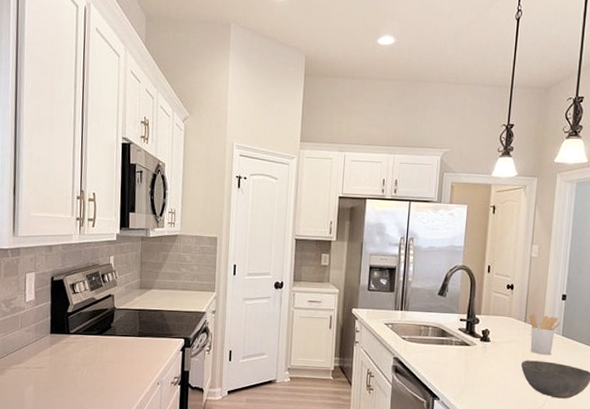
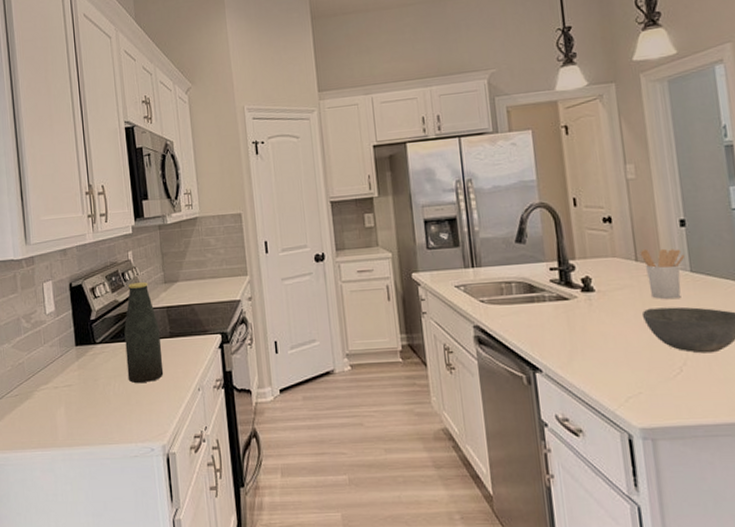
bottle: none [95,285,130,373] -> present [124,282,164,384]

